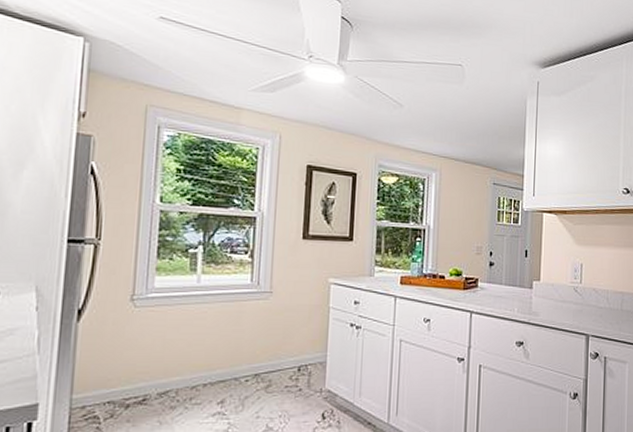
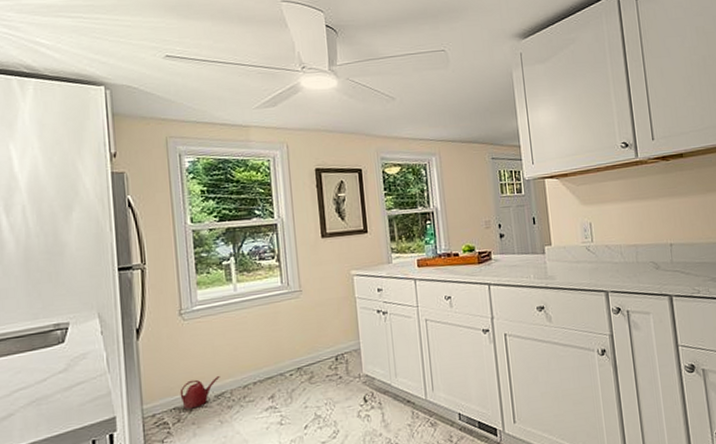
watering can: none [117,373,167,405] -> present [179,376,220,410]

